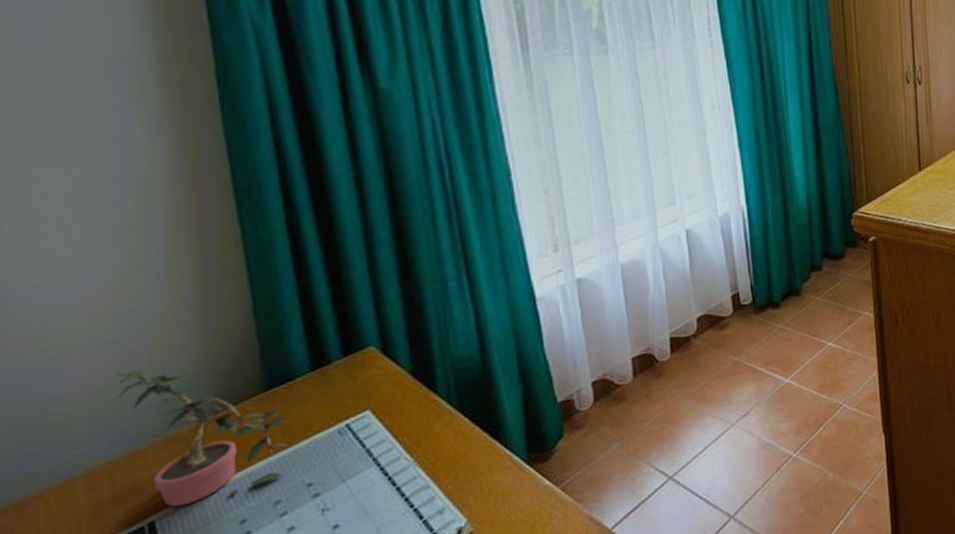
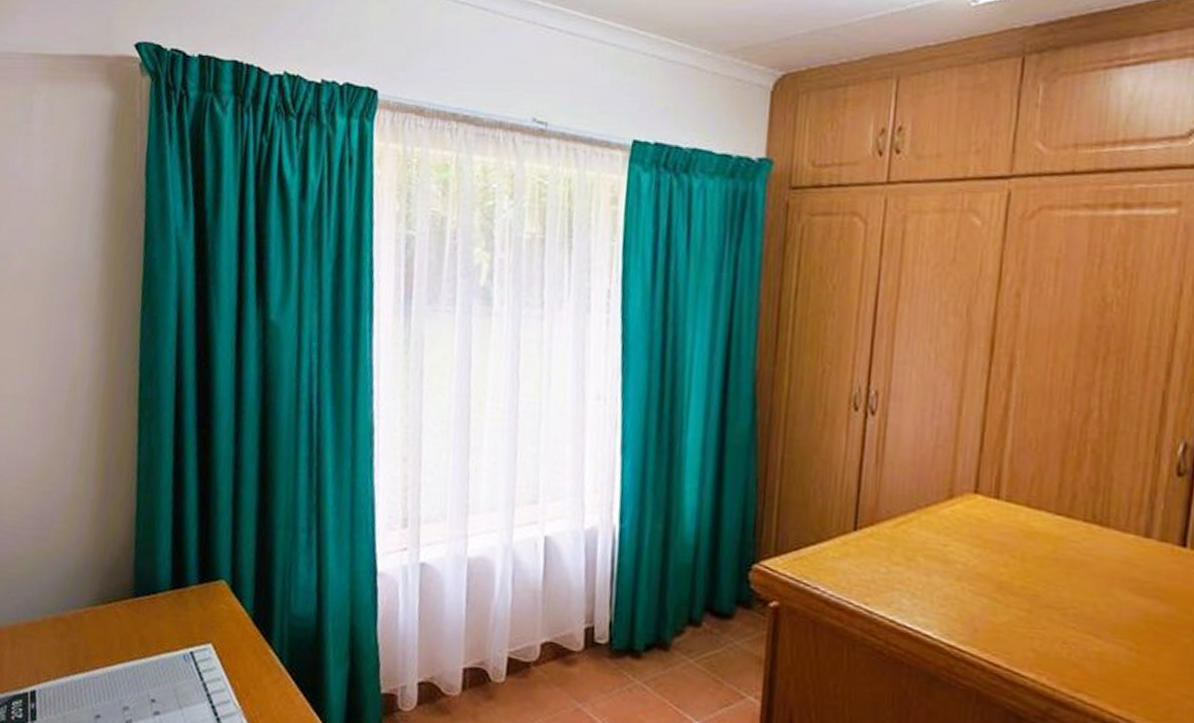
potted plant: present [116,369,289,507] -> none [27,547,147,689]

